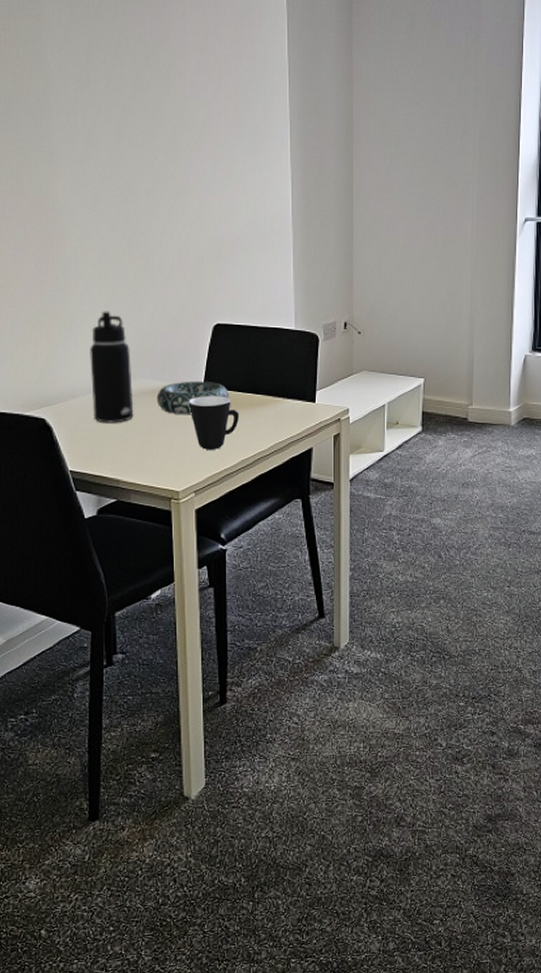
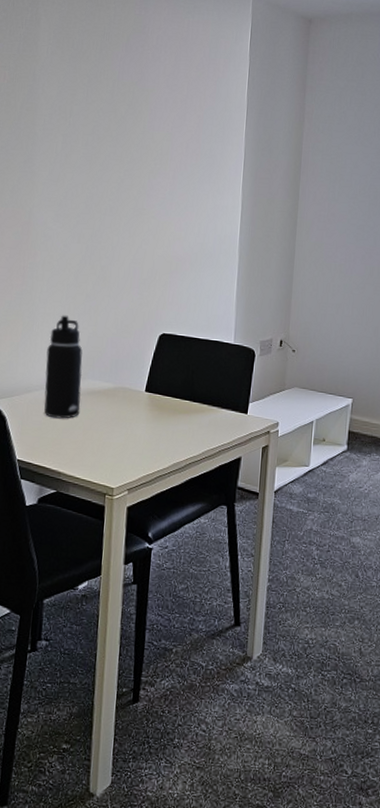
decorative bowl: present [156,381,230,415] -> none [101,384,169,417]
mug: present [188,396,239,450] -> none [130,399,175,451]

